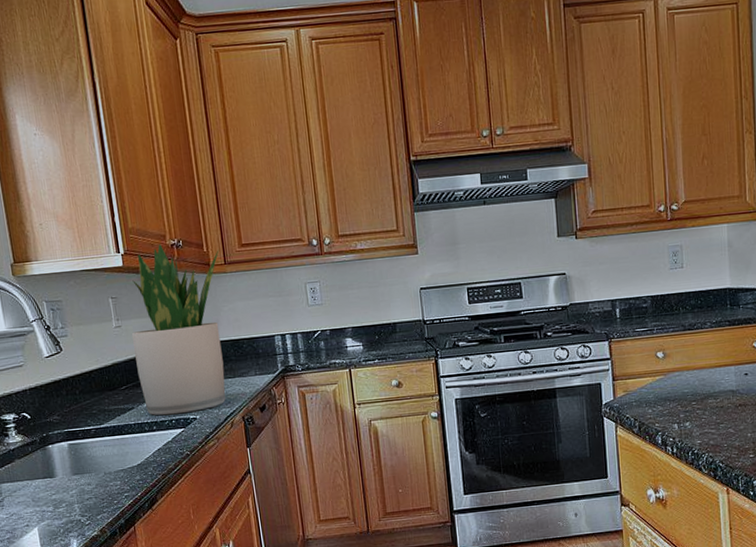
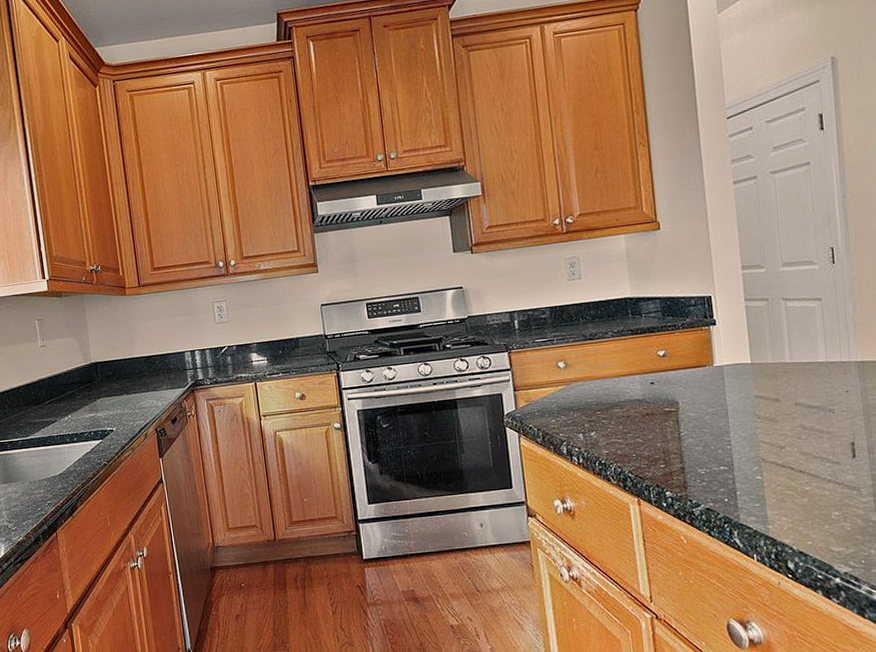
planter: present [131,244,226,416] -> none [55,270,140,428]

